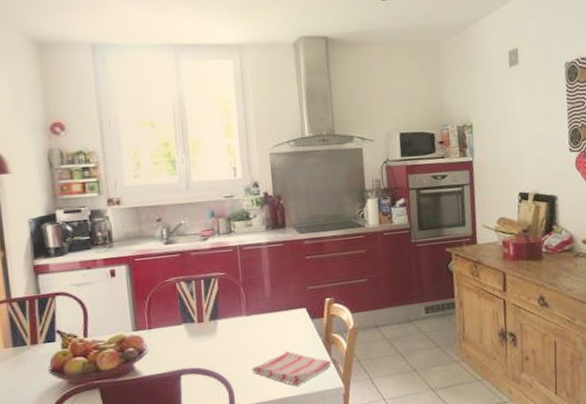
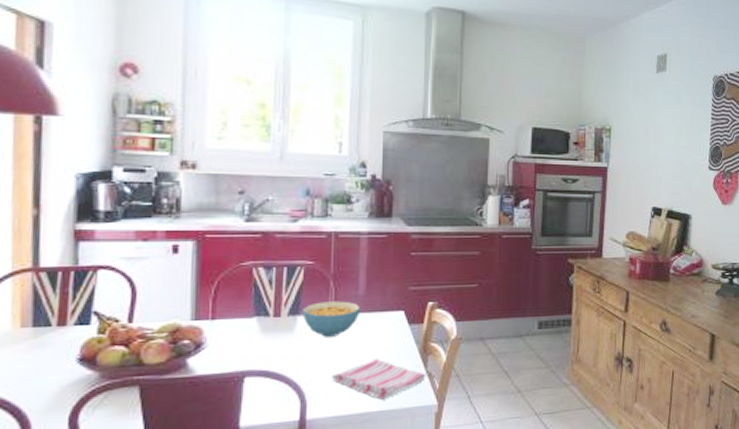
cereal bowl: none [221,304,269,336] -> present [302,301,361,337]

